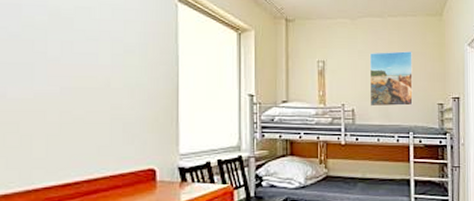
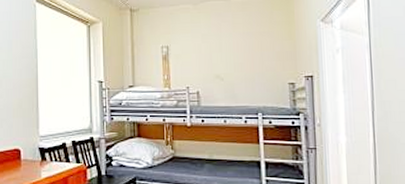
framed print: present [369,51,413,107] -> none [213,31,261,89]

